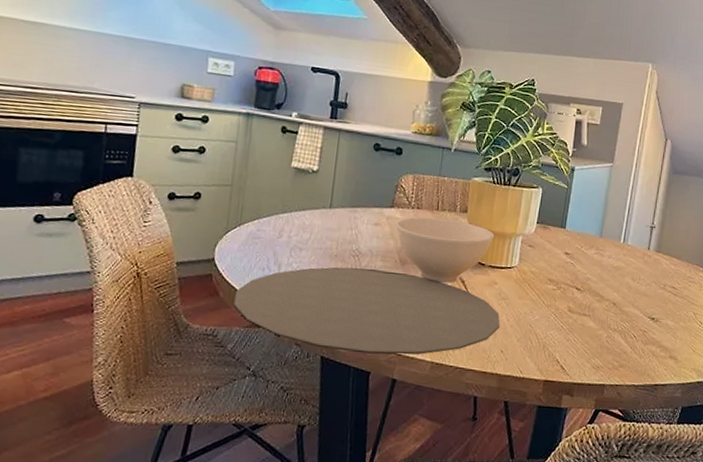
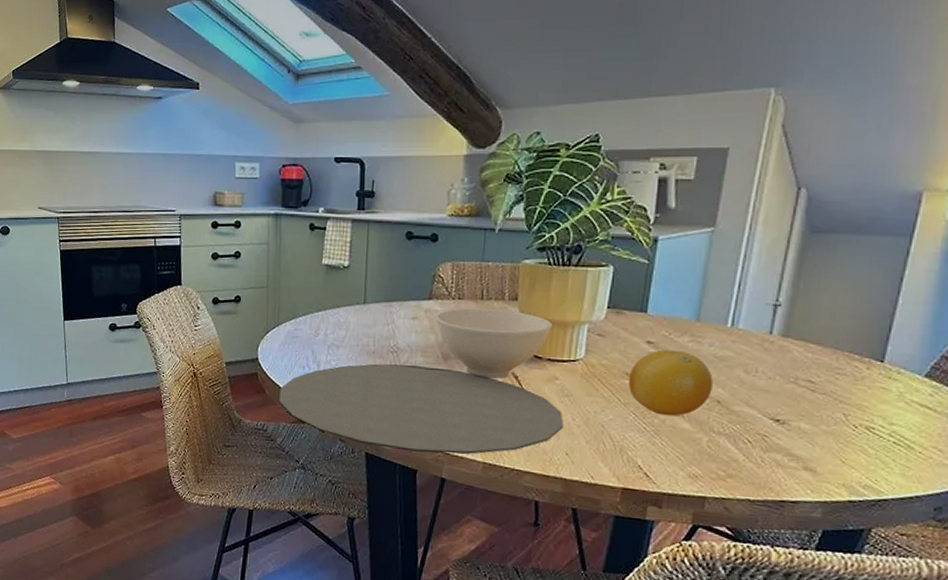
fruit: none [550,259,611,316] -> present [628,349,713,416]

